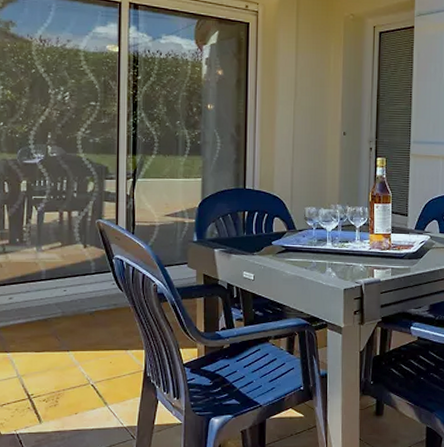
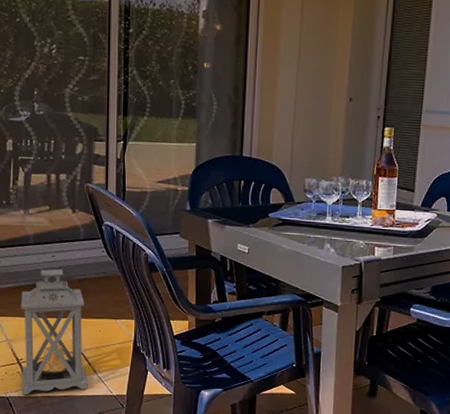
lantern: none [32,303,97,431] -> present [21,269,87,395]

